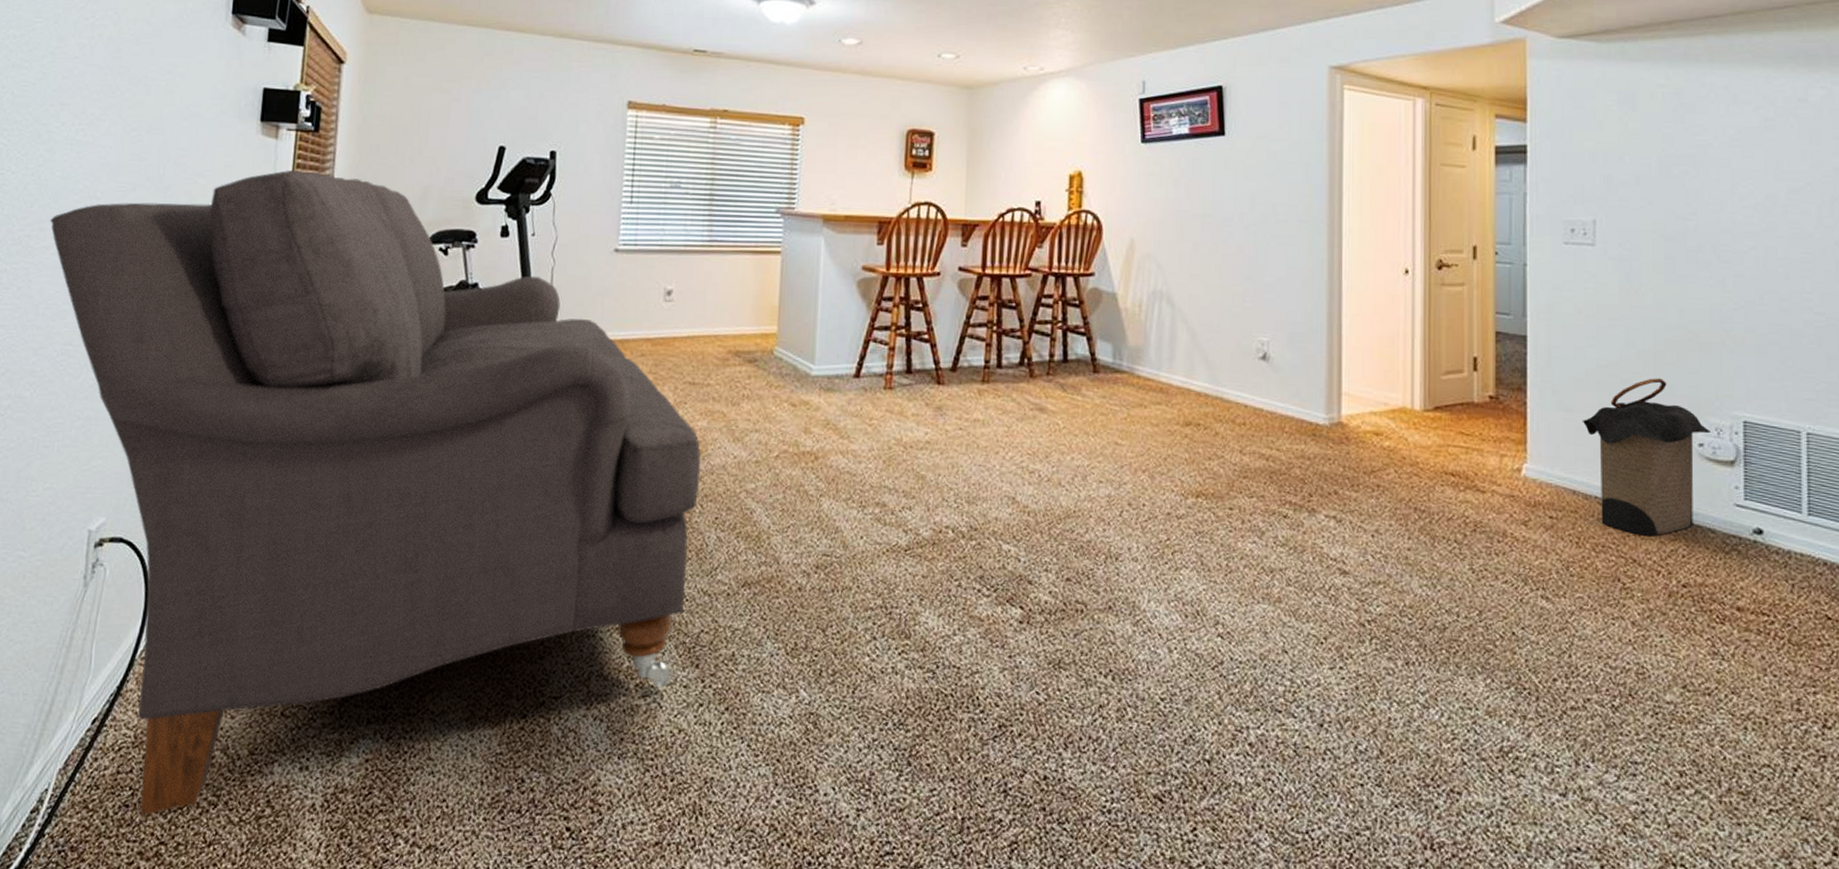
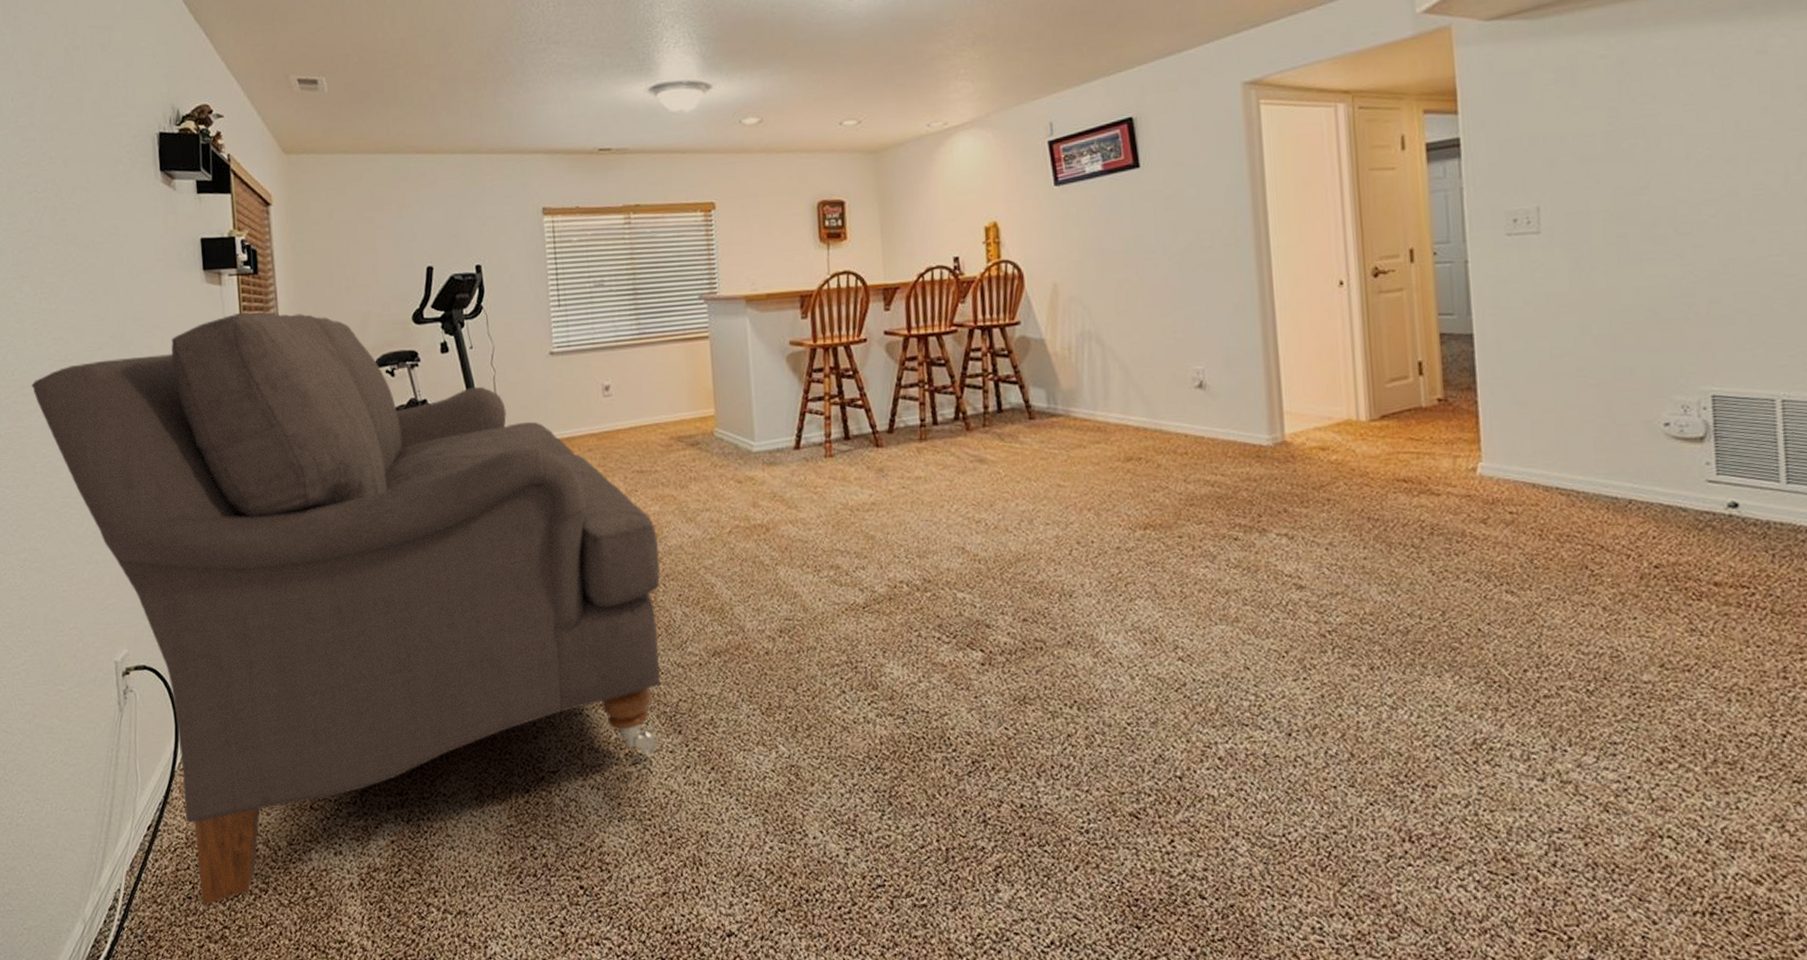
laundry hamper: present [1582,378,1711,536] -> none [1537,361,1677,521]

